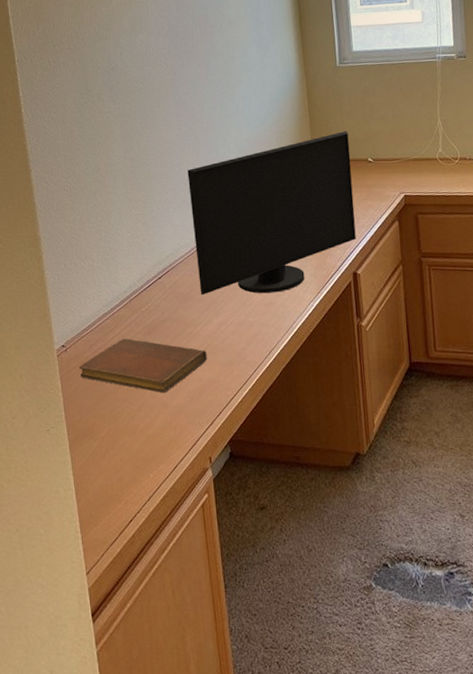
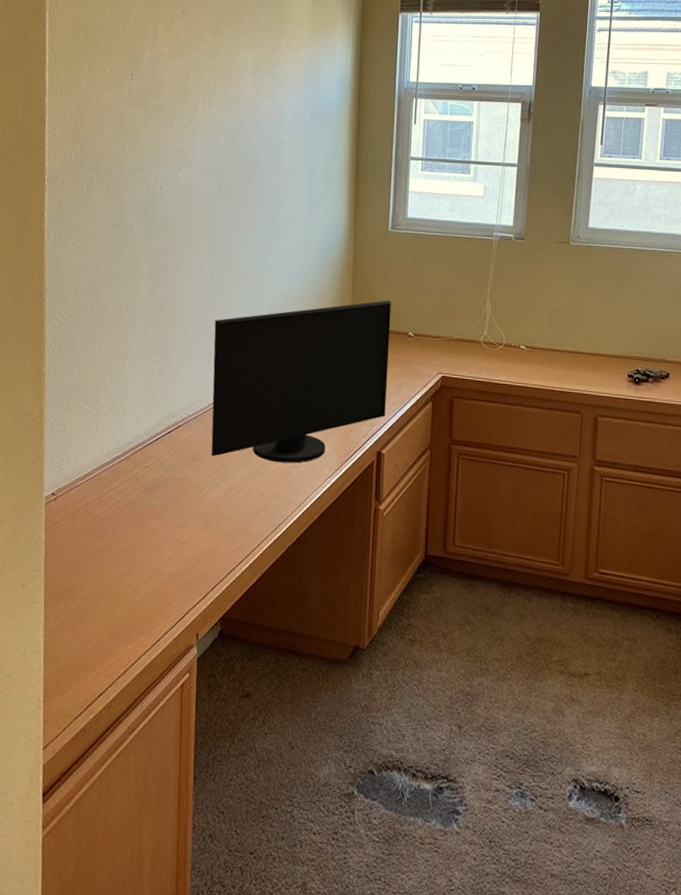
notebook: present [79,338,207,393] -> none [67,494,209,558]

